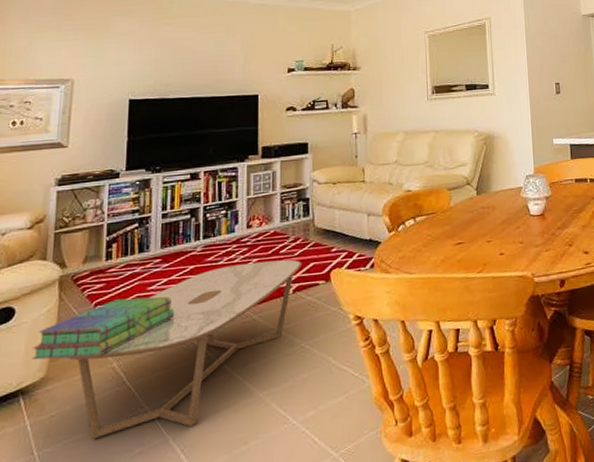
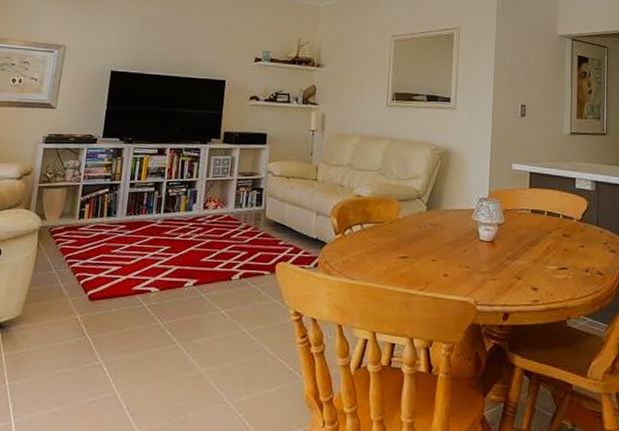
stack of books: present [31,296,175,360] -> none [11,256,134,306]
coffee table: present [67,259,303,440] -> none [39,242,251,387]

